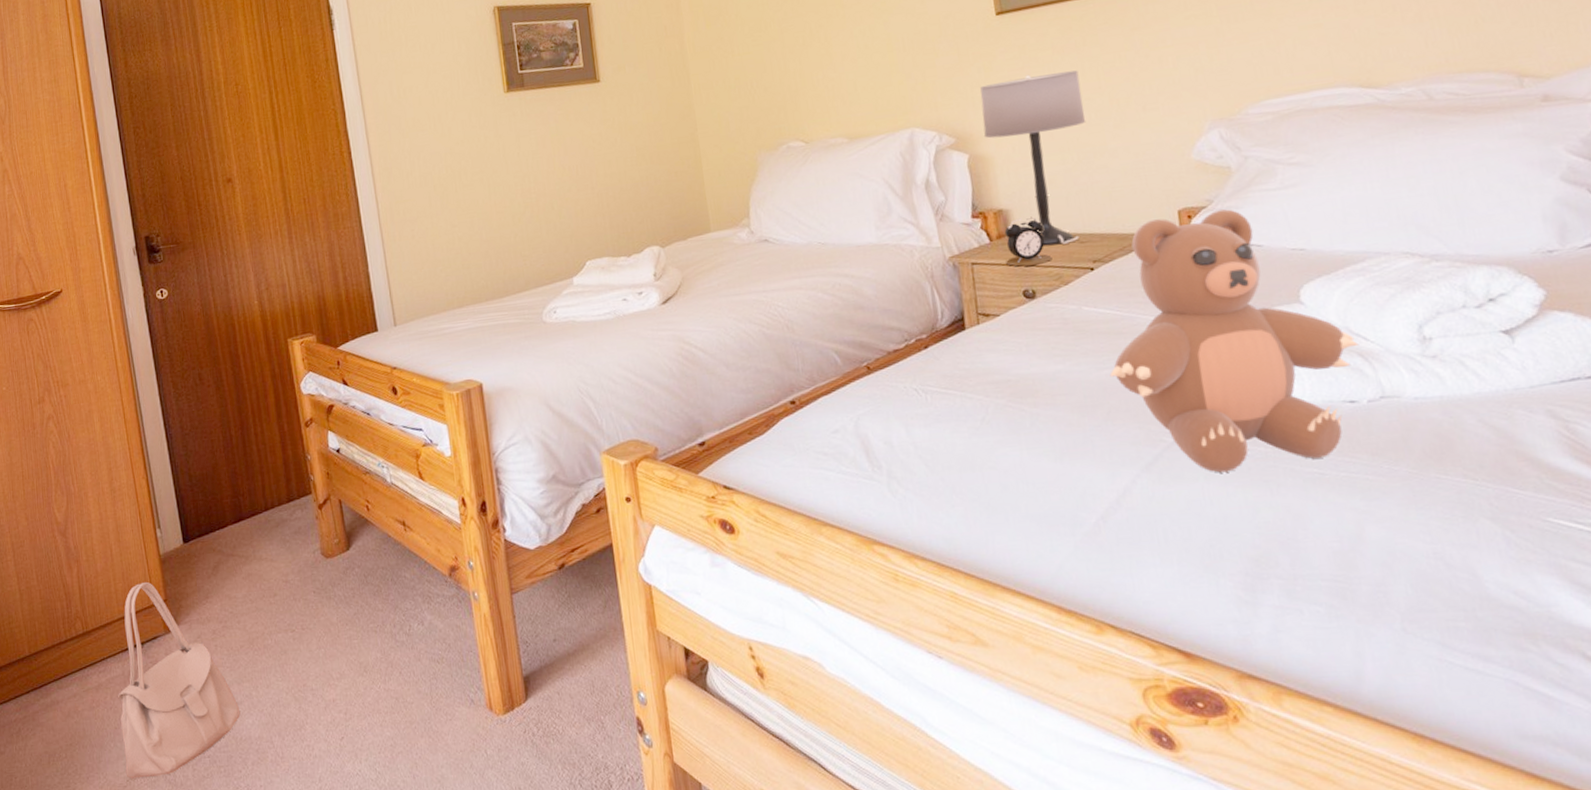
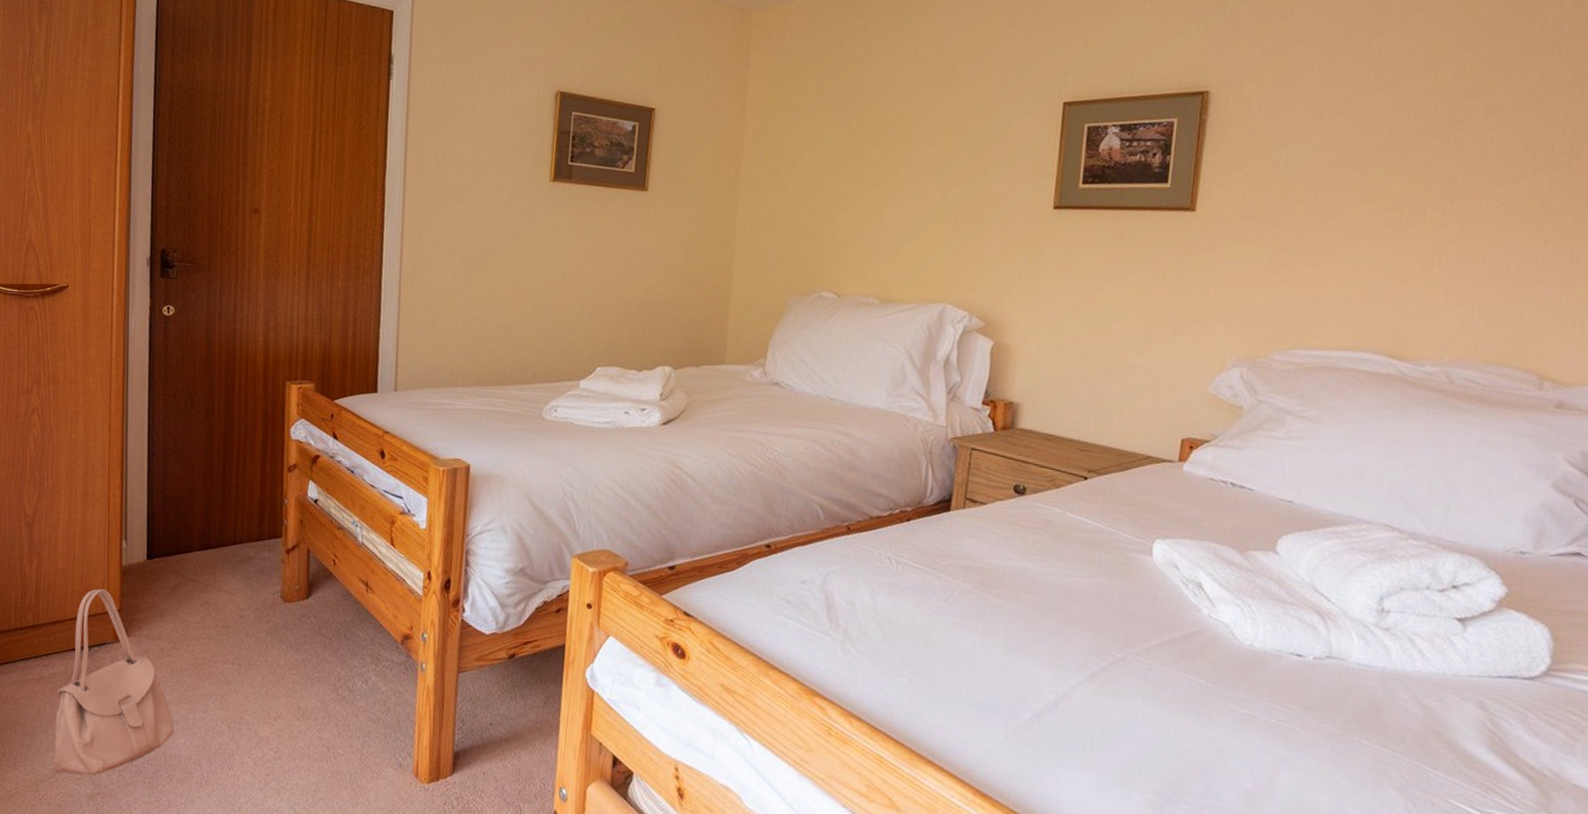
table lamp: present [980,70,1087,246] -> none [1012,275,1120,450]
alarm clock: present [1004,218,1052,267] -> none [1004,414,1050,464]
teddy bear: present [1110,209,1359,473] -> none [1077,443,1320,702]

